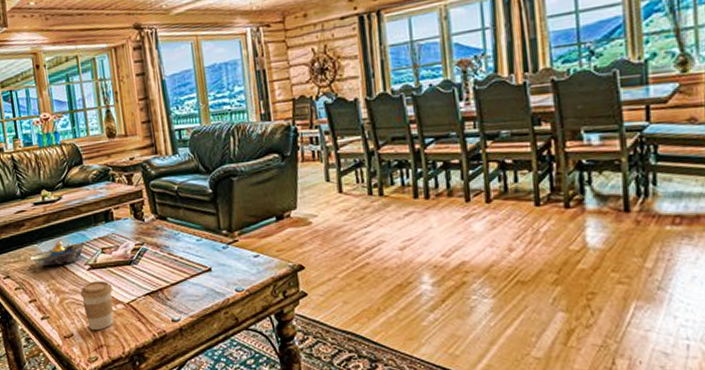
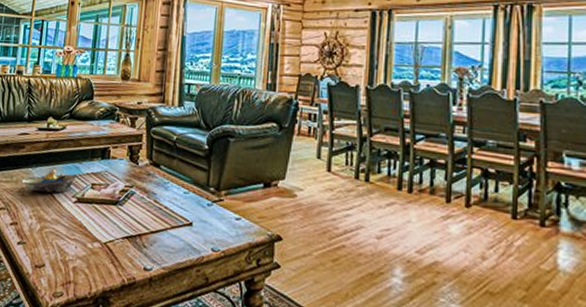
coffee cup: present [80,281,114,330] -> none [61,214,94,266]

